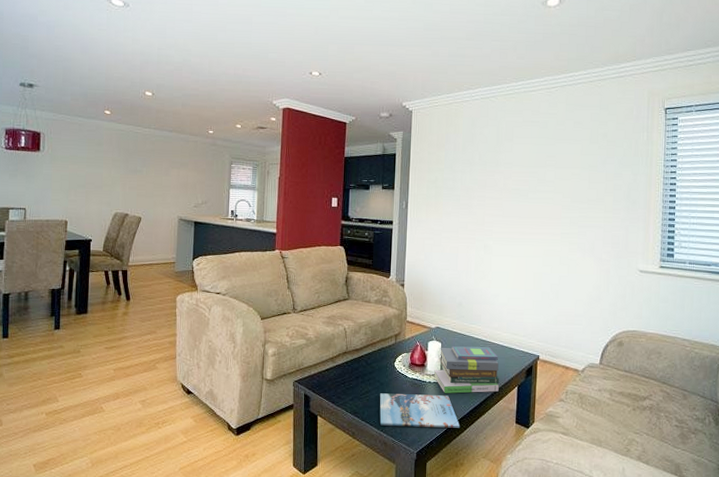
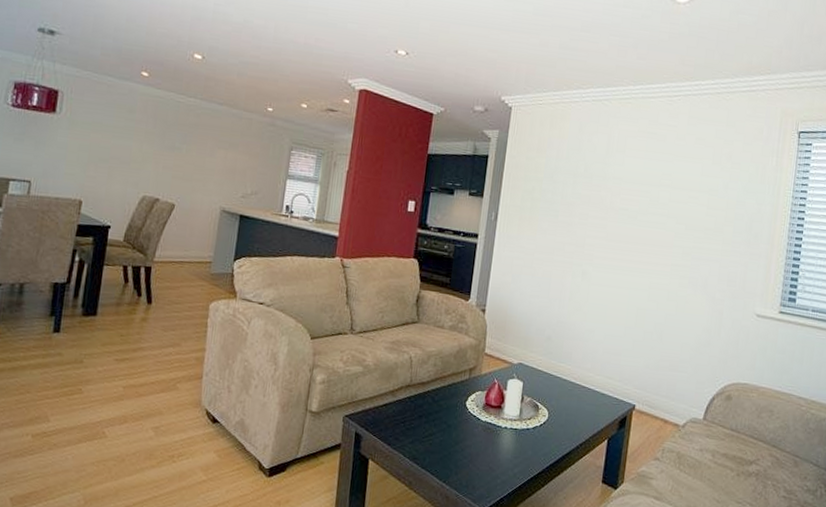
magazine: present [380,393,460,428] -> none [443,437,538,484]
books: present [434,346,499,394] -> none [511,387,589,445]

